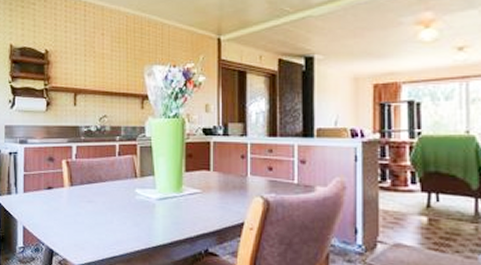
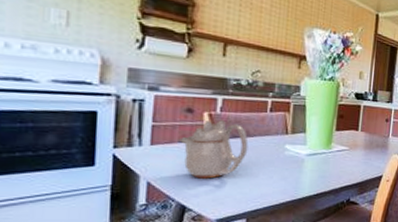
teapot: none [46,165,101,224] -> present [181,119,249,179]

